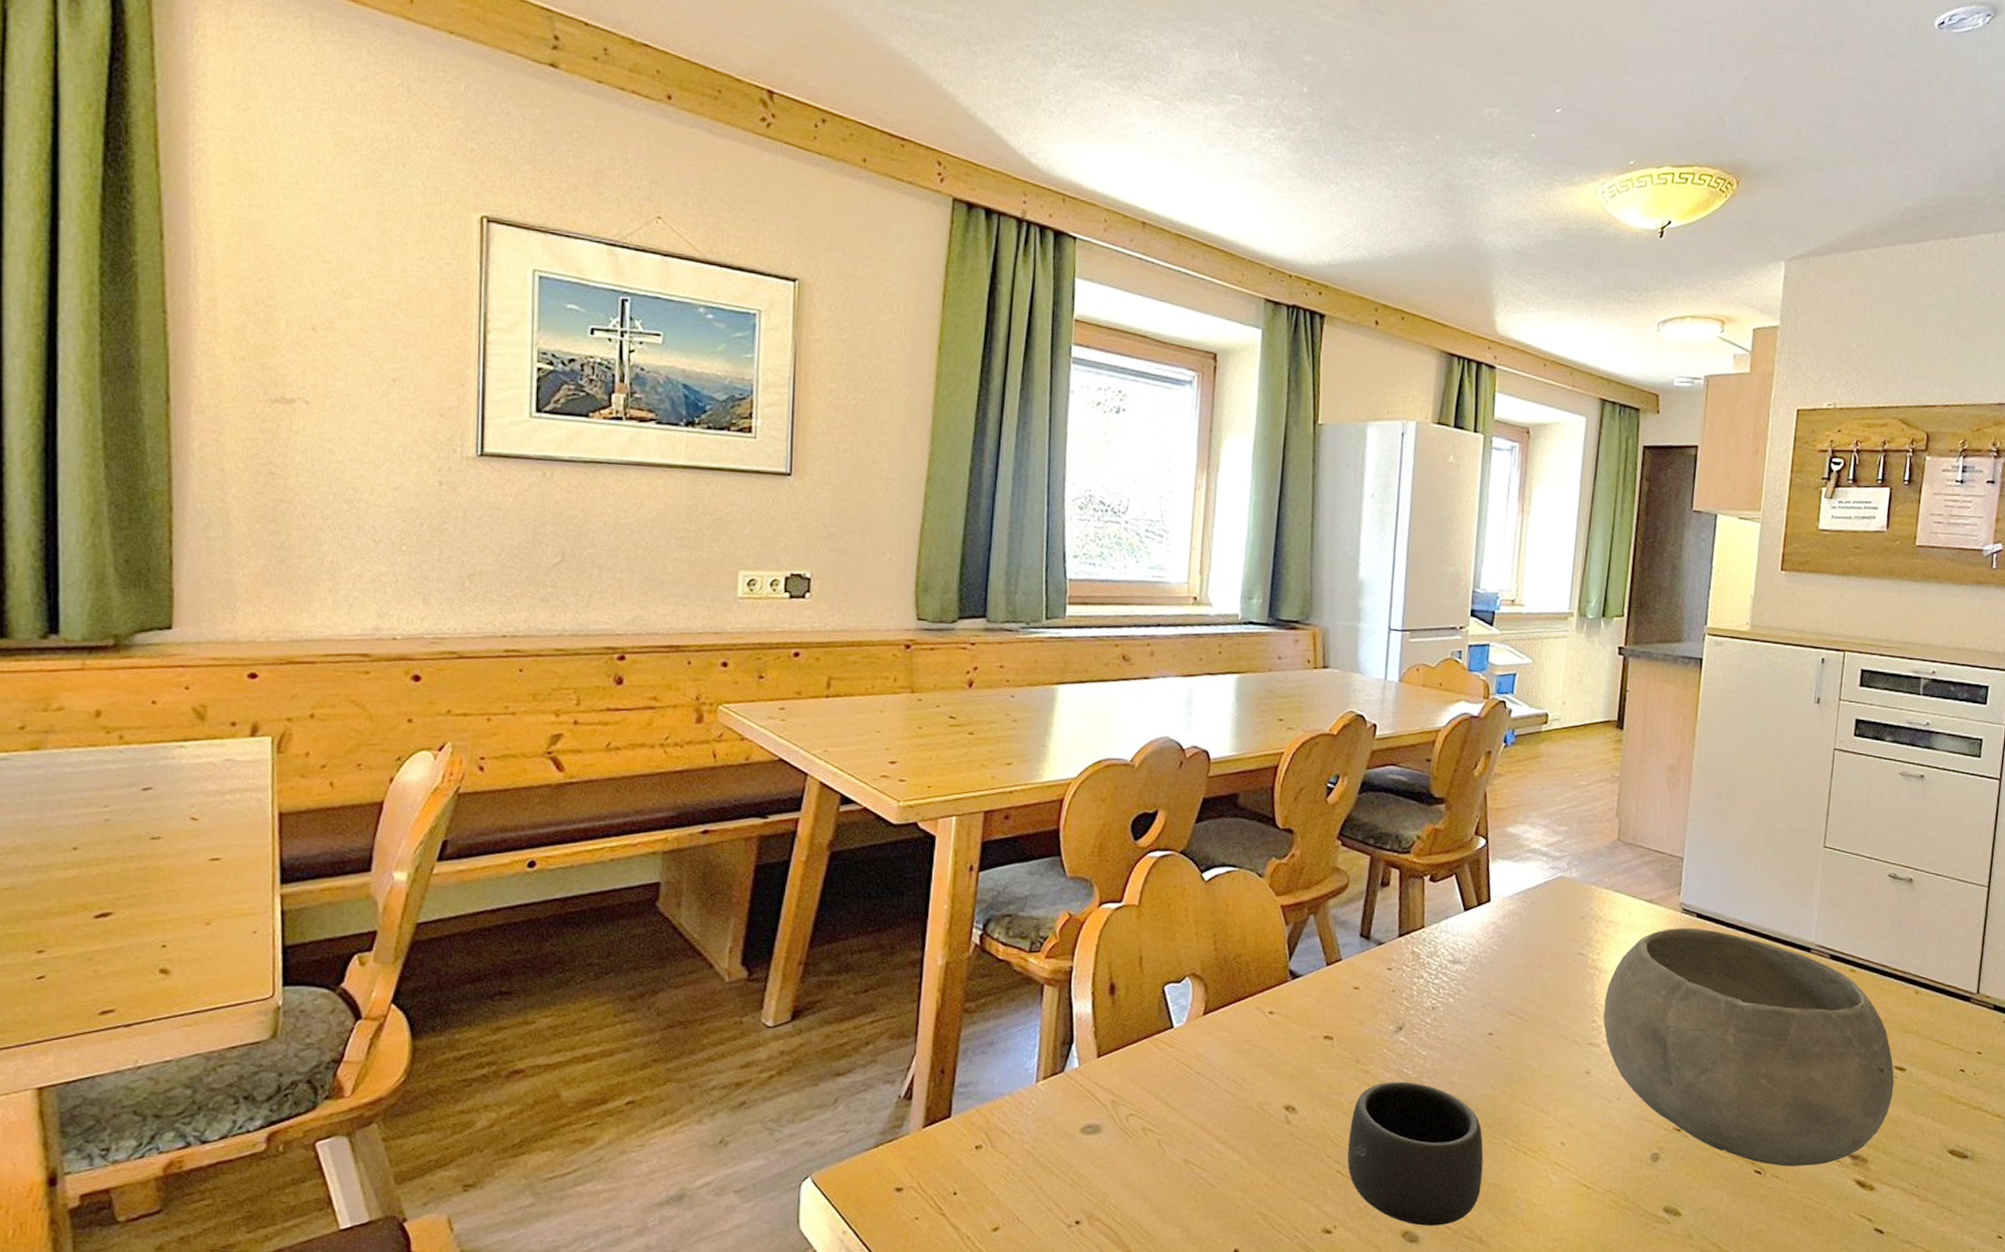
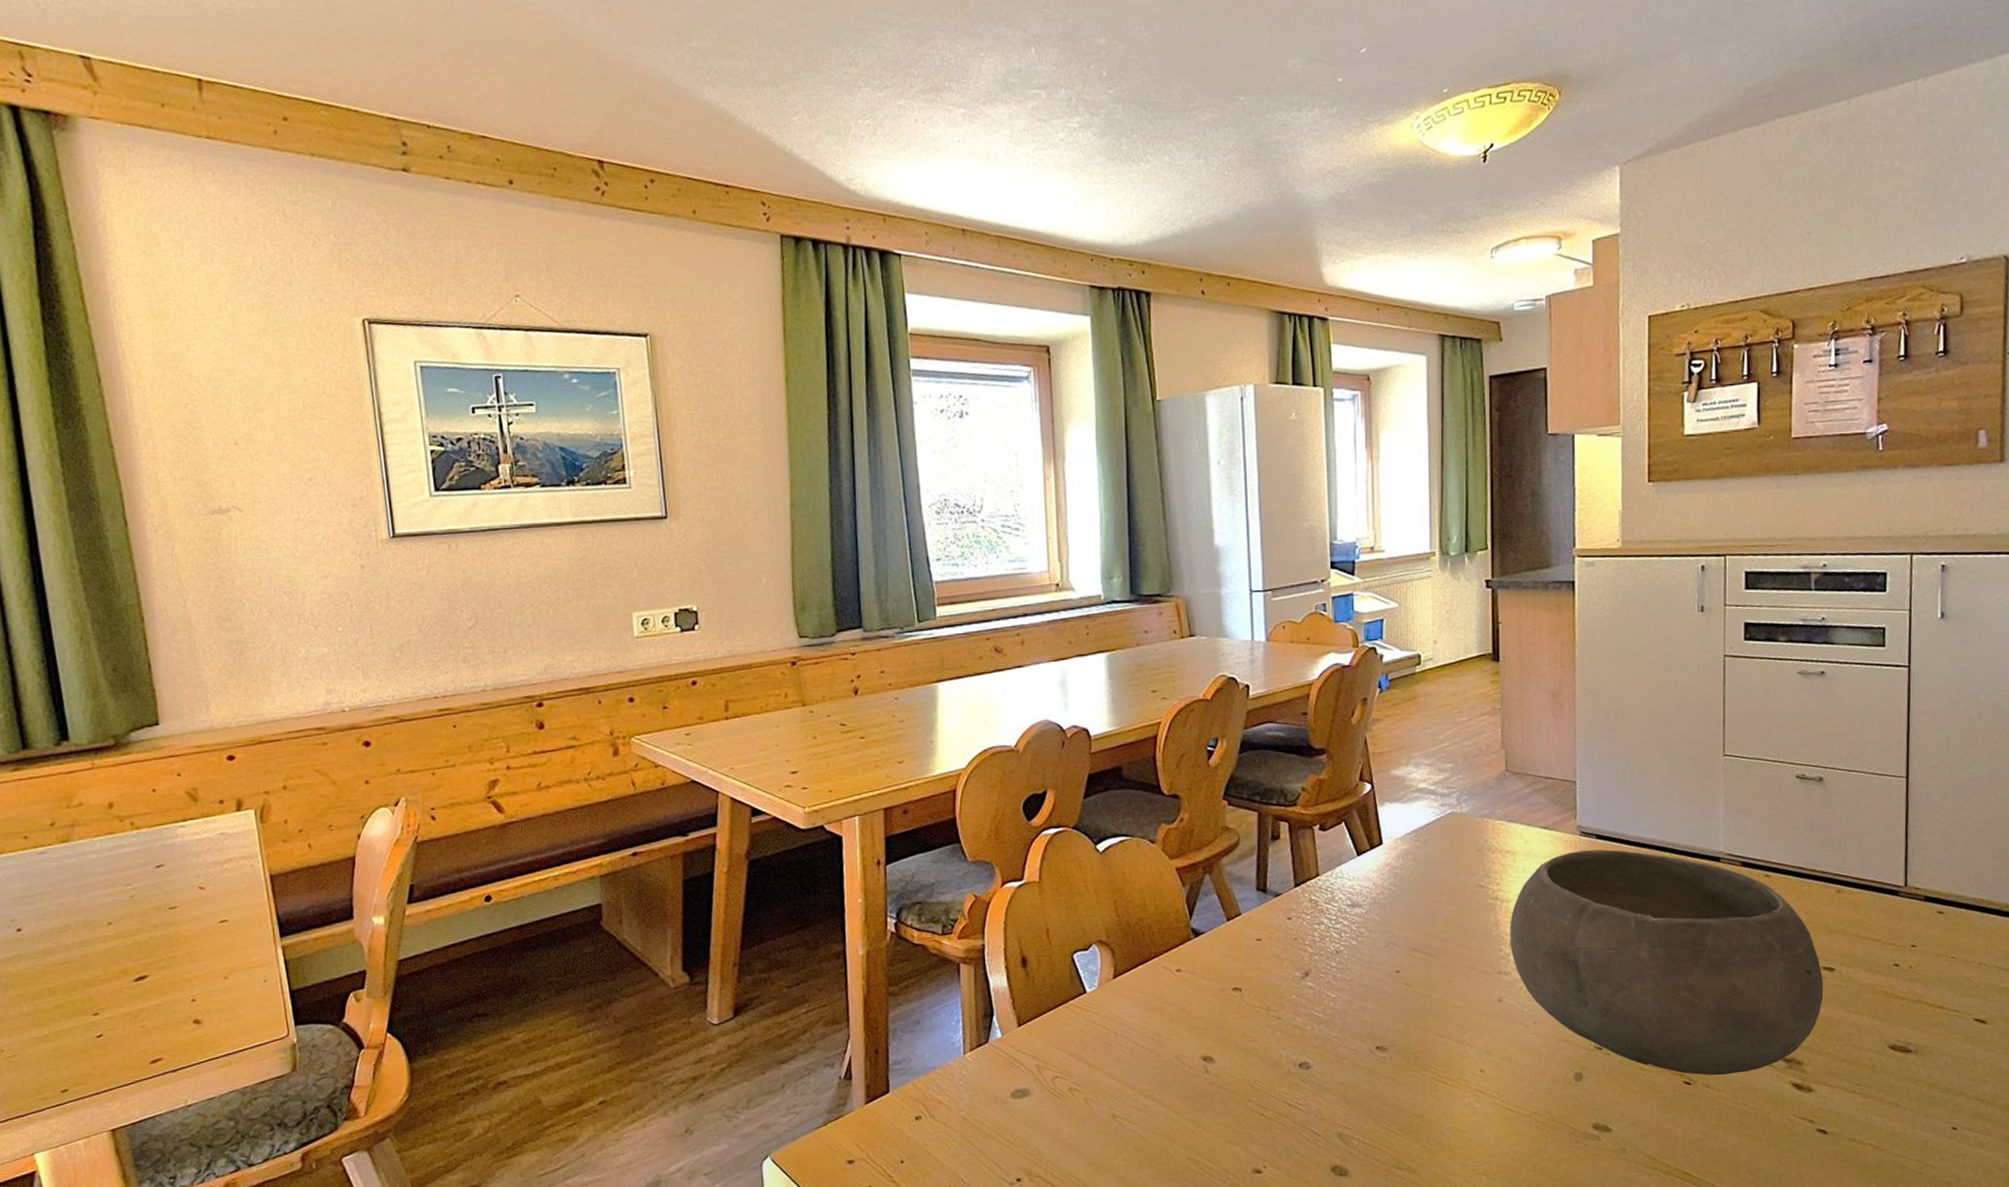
mug: present [1347,1081,1484,1226] -> none [1268,1024,1405,1160]

